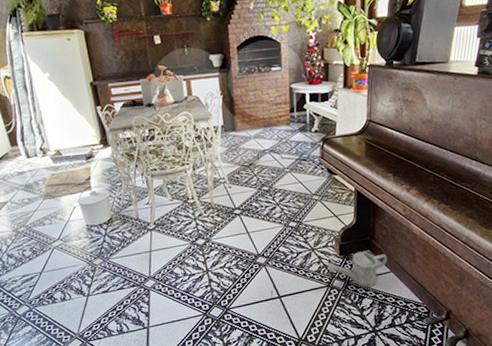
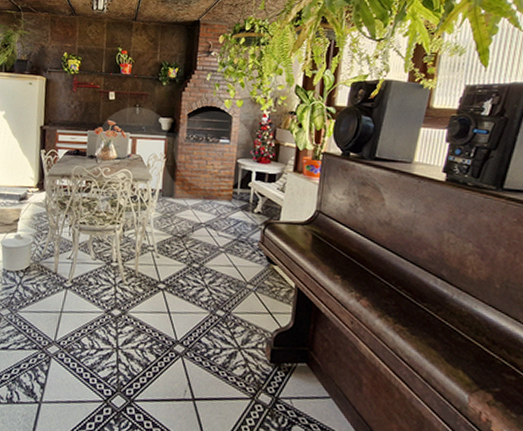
watering can: present [327,251,388,288] -> none [254,363,327,412]

